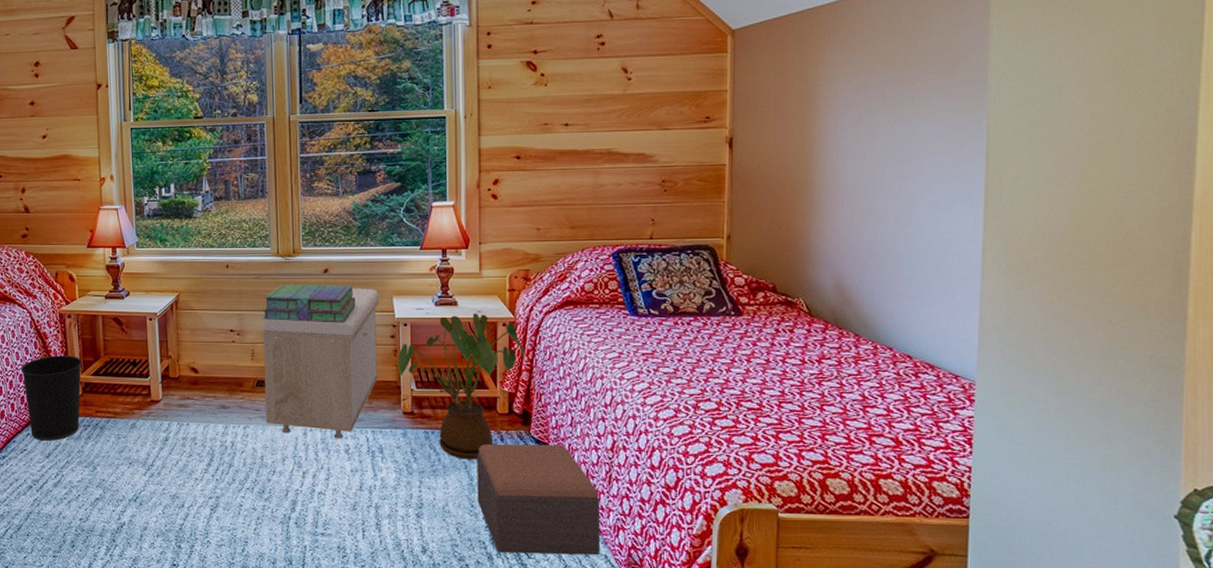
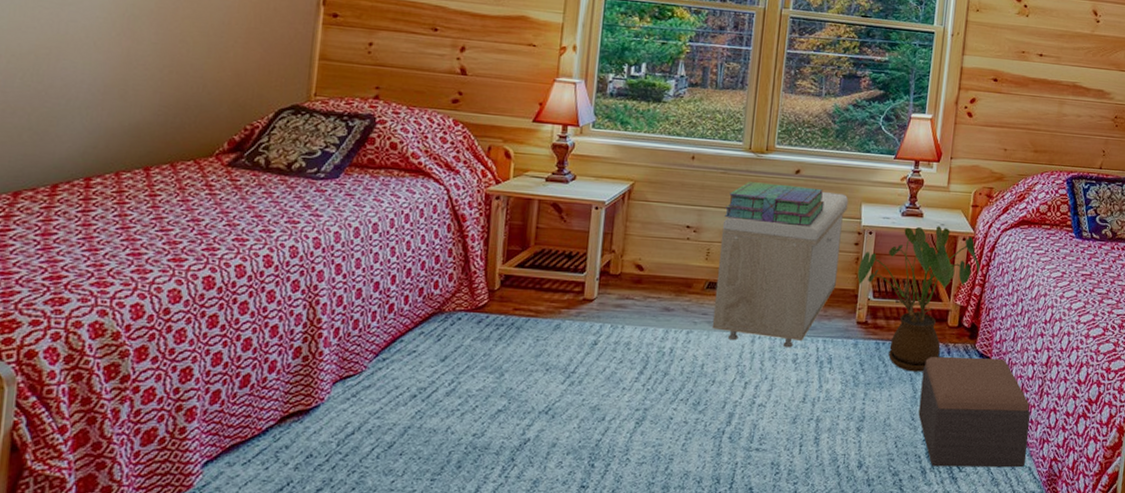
wastebasket: present [20,355,83,441] -> none [424,241,507,342]

